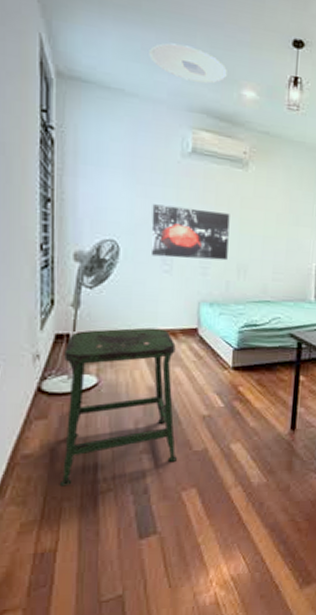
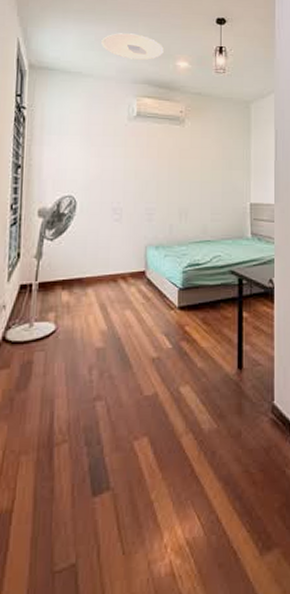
stool: present [59,327,177,487] -> none [18,273,128,439]
wall art: present [151,204,230,261] -> none [103,162,171,207]

